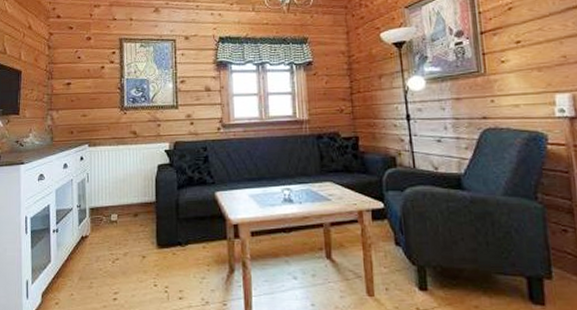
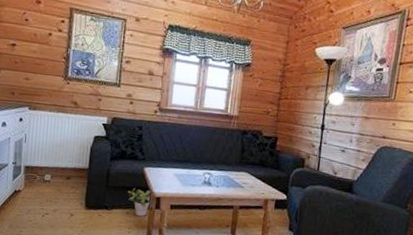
potted plant: none [200,217,228,249] -> present [127,188,150,216]

